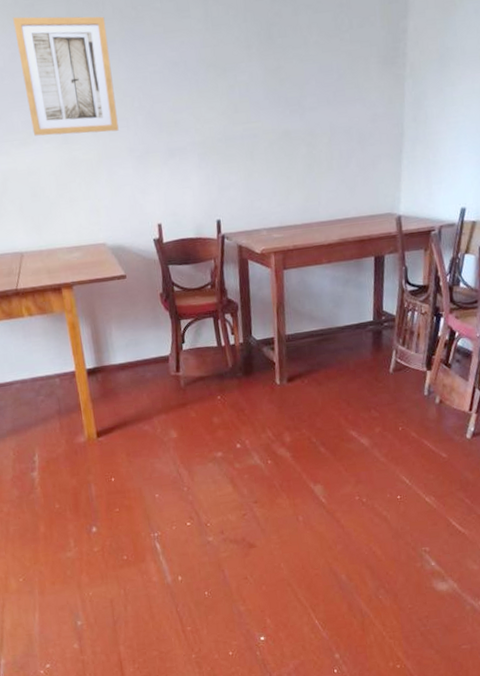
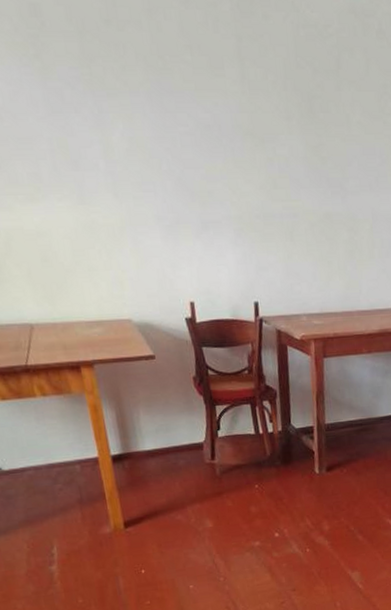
wall art: present [13,16,119,136] -> none [13,48,145,196]

